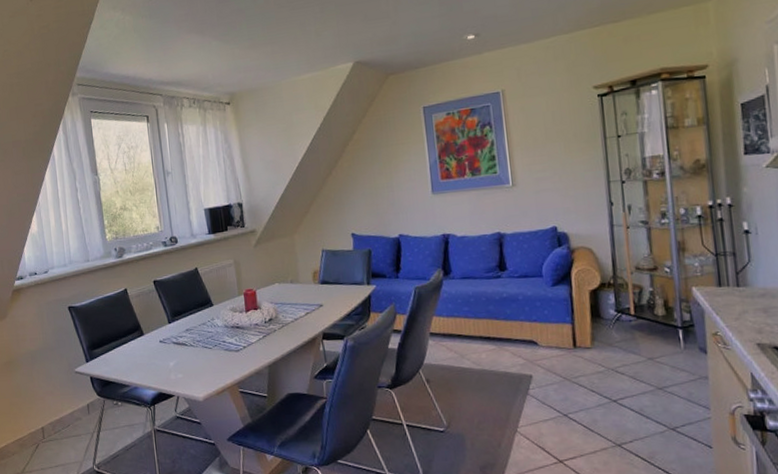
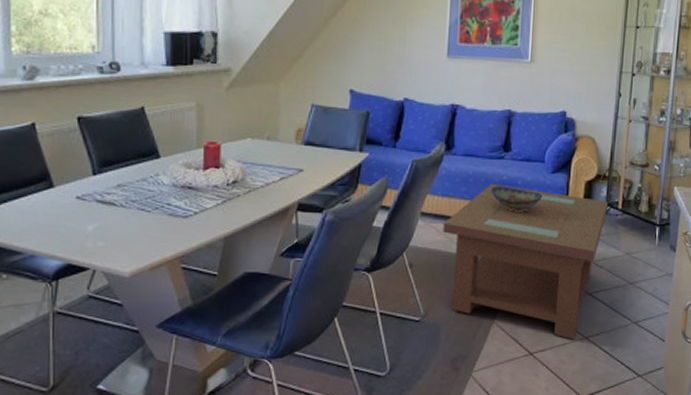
coffee table: none [452,301,619,447] -> present [443,184,608,340]
decorative bowl: none [493,302,547,326] -> present [490,186,543,212]

